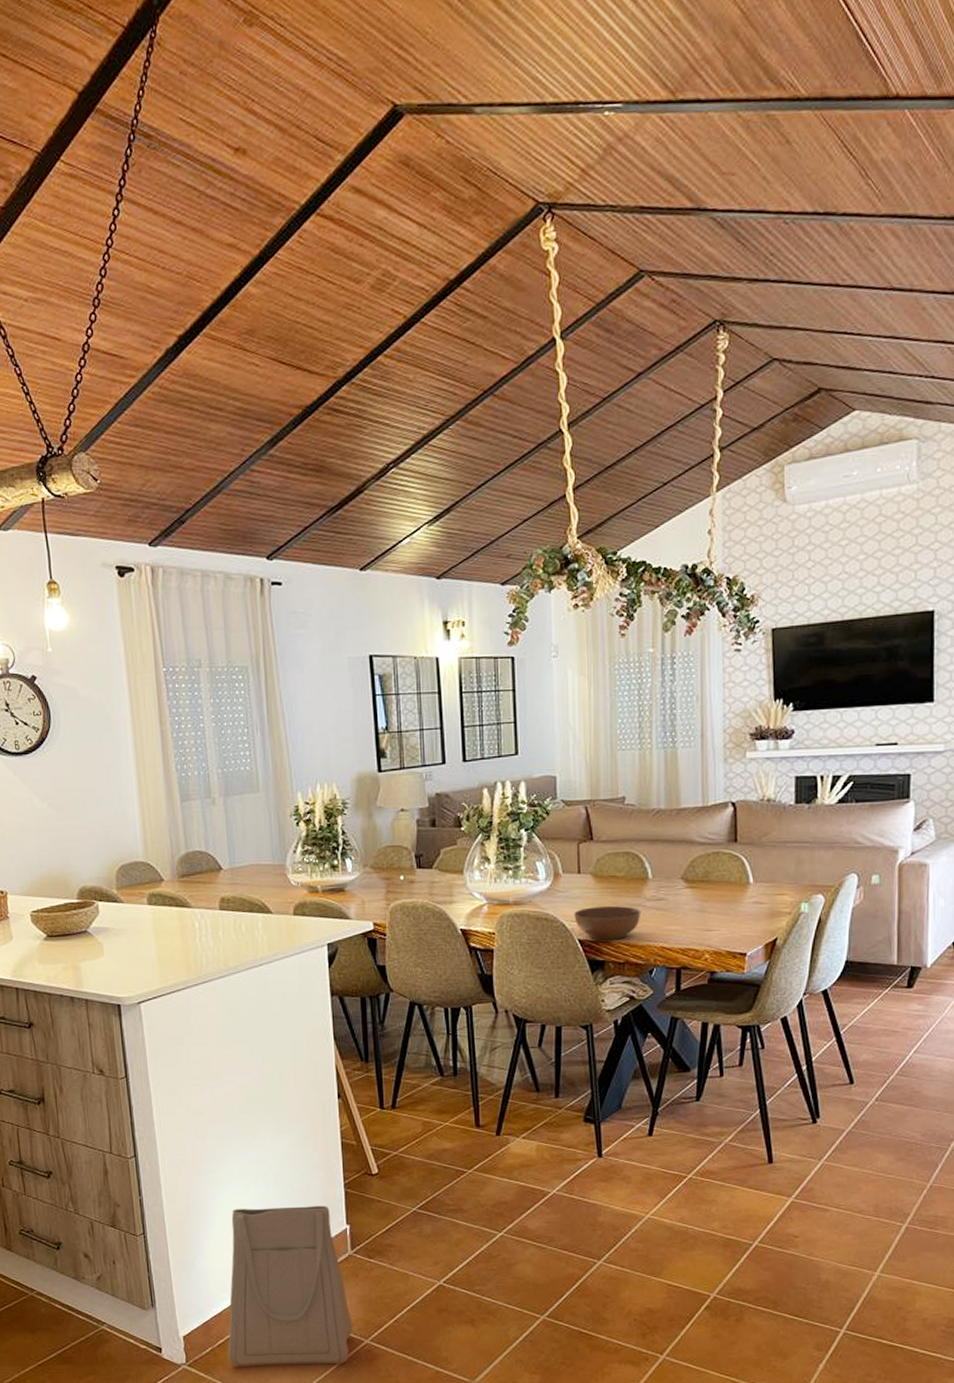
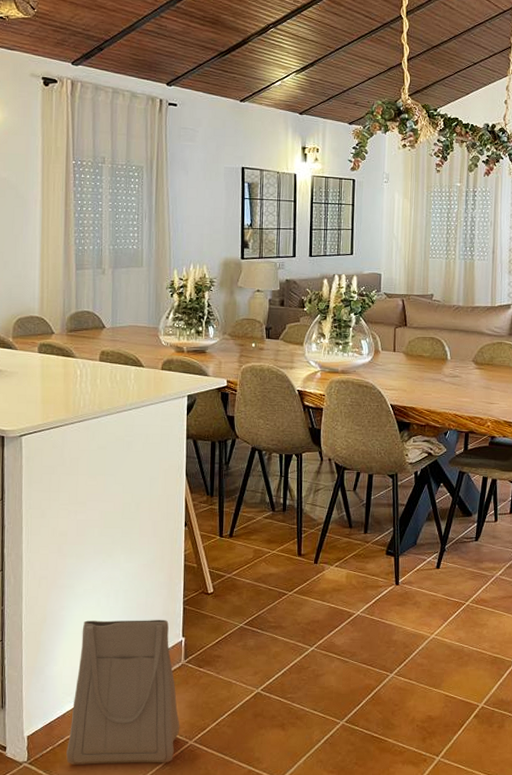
bowl: present [573,906,641,940] -> none [387,379,441,406]

